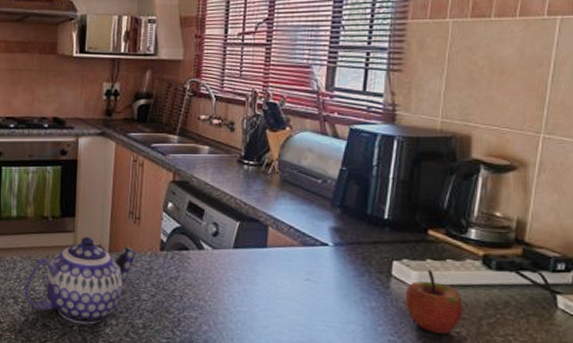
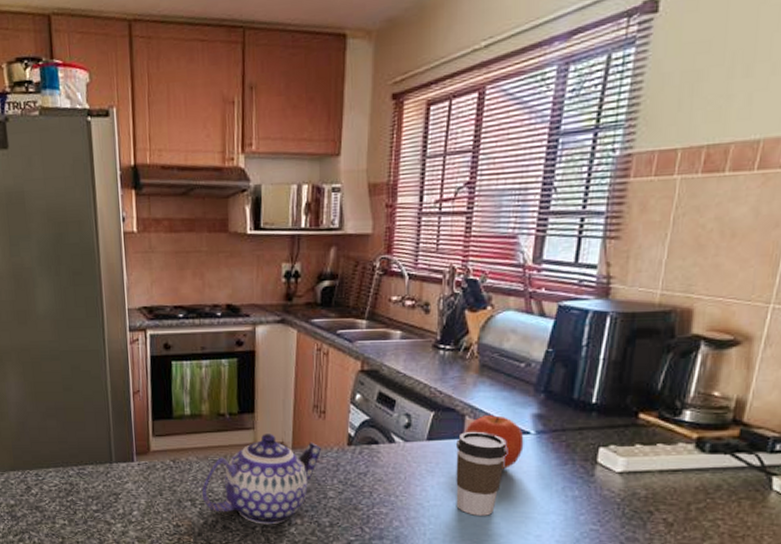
coffee cup: none [261,241,309,323] -> present [456,431,508,516]
fruit: none [269,227,323,278] -> present [466,415,524,469]
apple: present [405,270,463,334] -> none [610,455,672,521]

